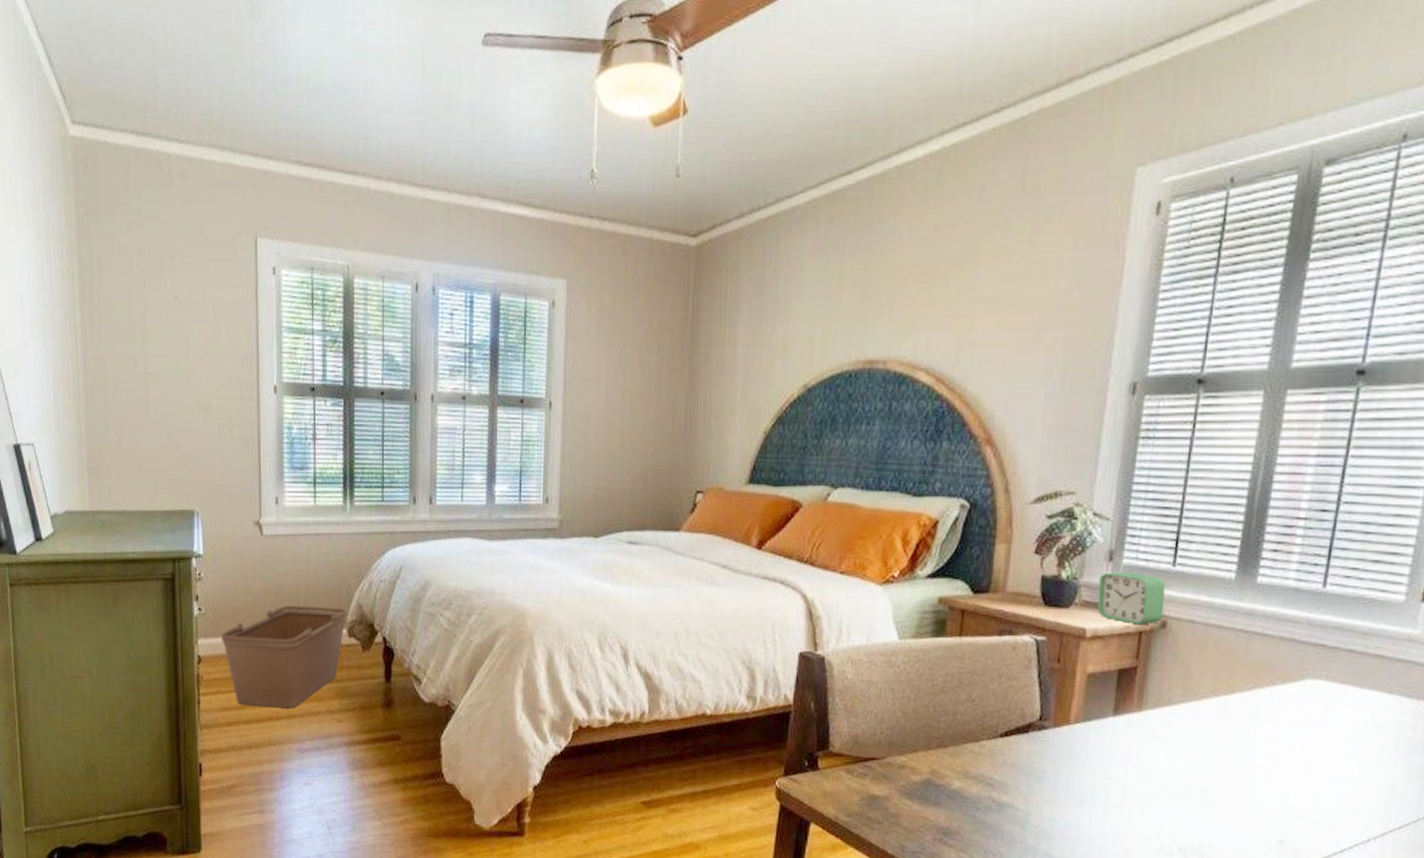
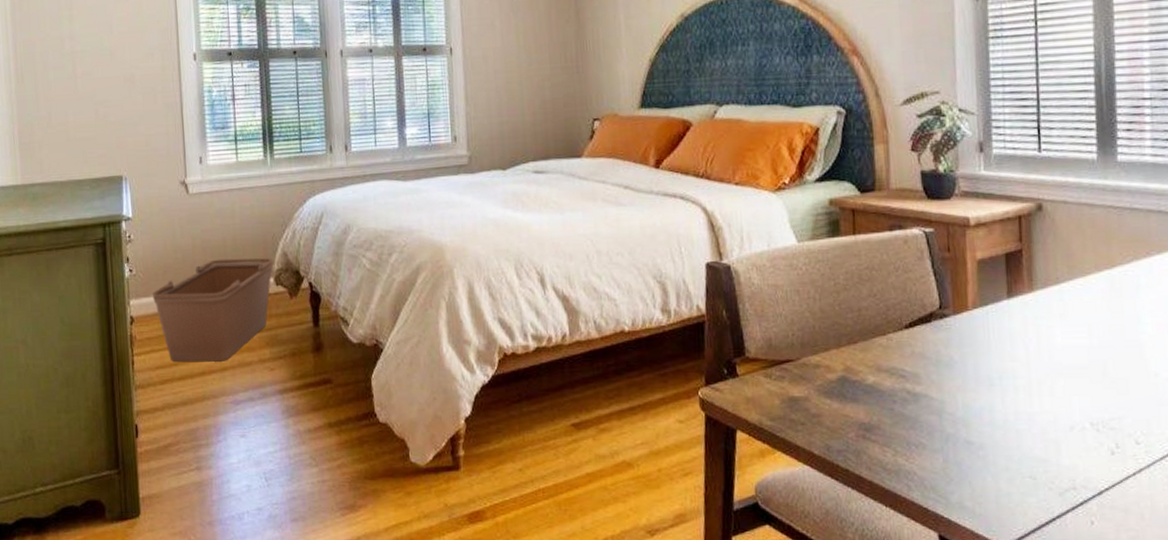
alarm clock: present [1097,571,1166,625] -> none [974,161,1038,210]

